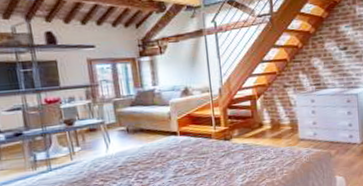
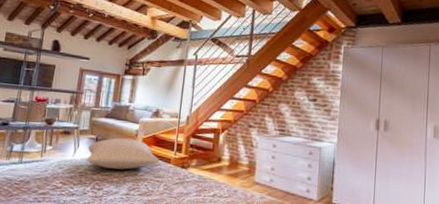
pillow: none [120,122,201,157] -> present [86,138,161,170]

